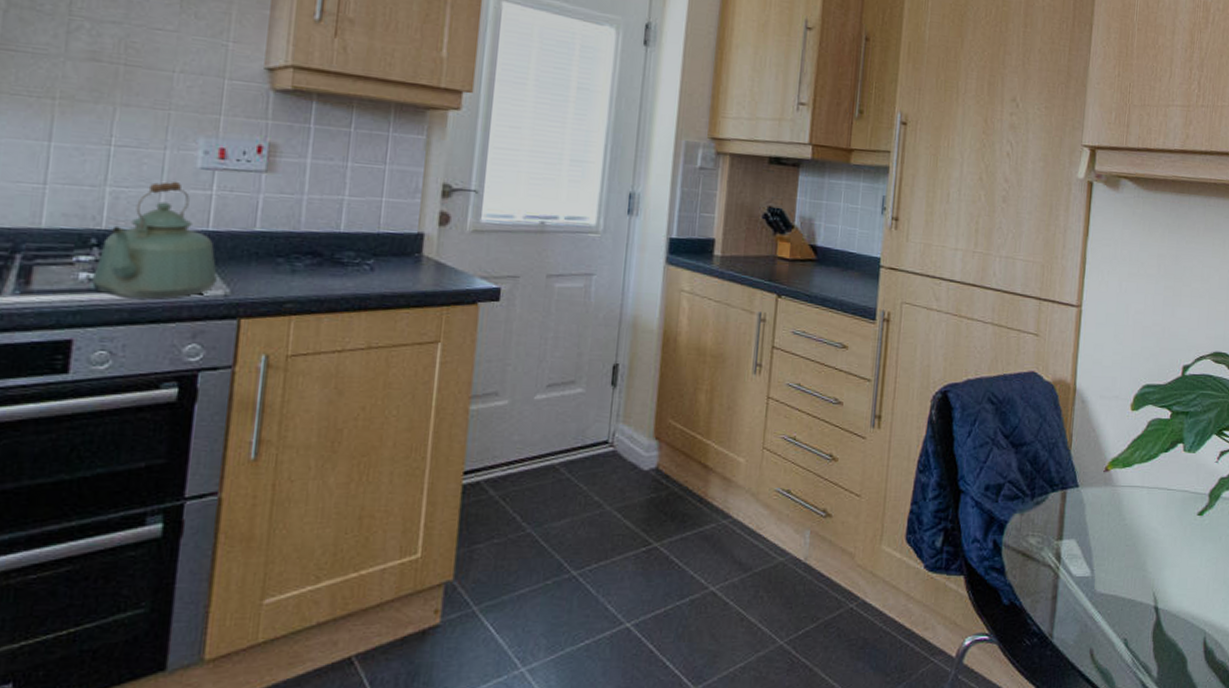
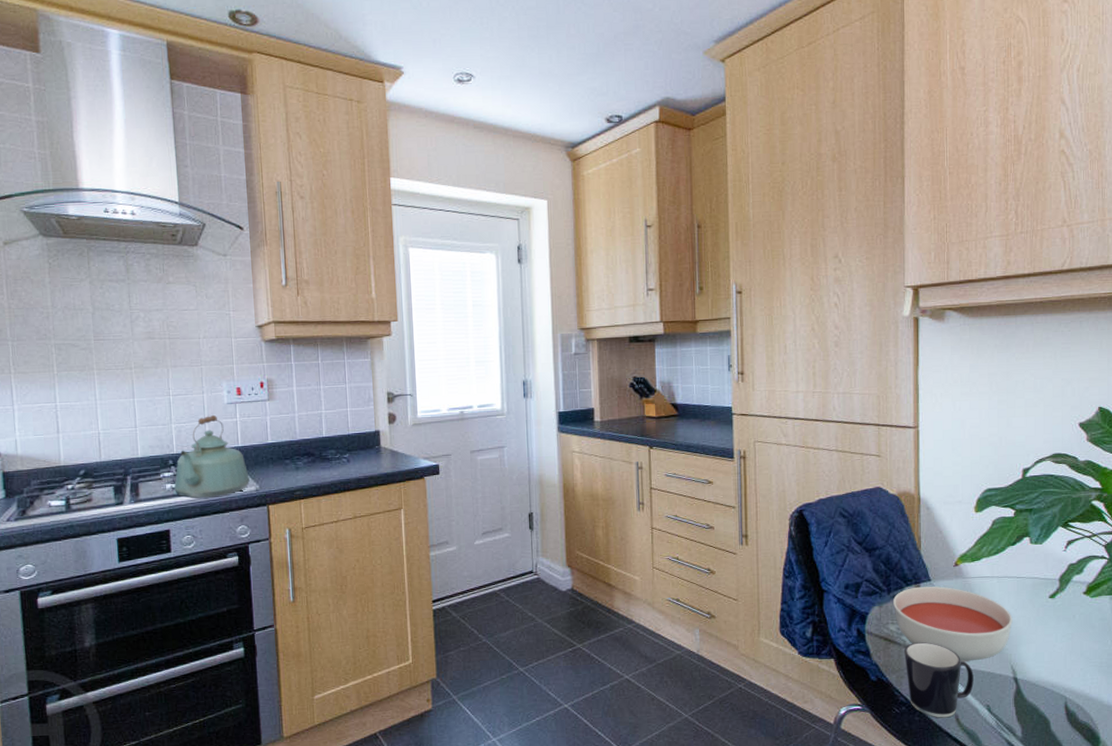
bowl: none [1035,493,1159,587] -> present [892,586,1013,663]
mug: none [1042,560,1114,653] -> present [904,642,974,718]

